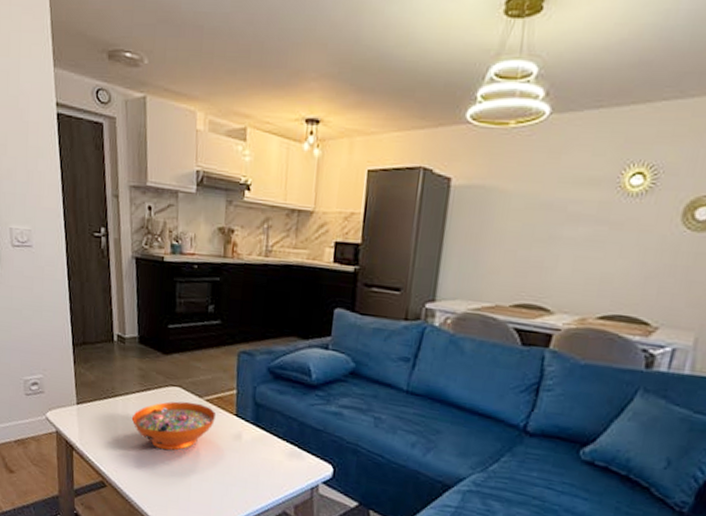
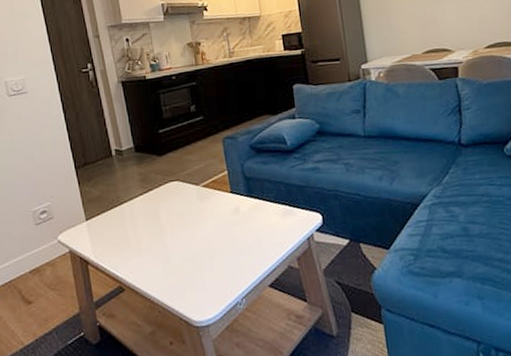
decorative bowl: present [131,401,215,451] -> none [138,190,214,241]

